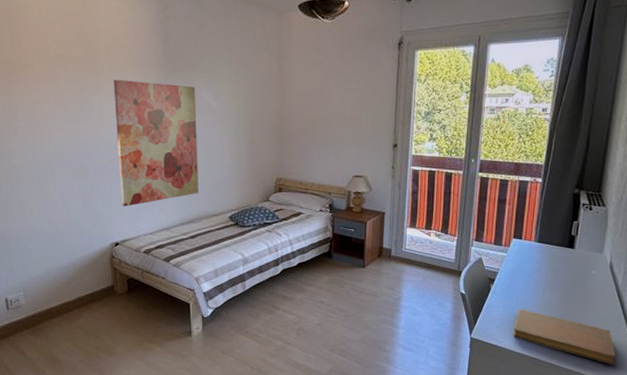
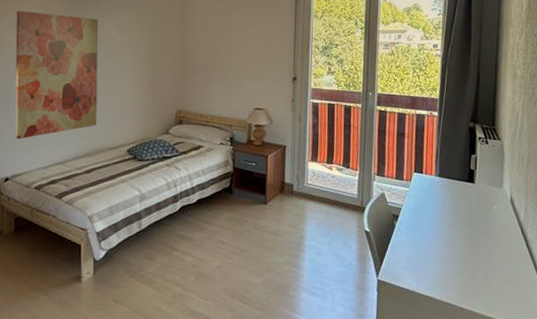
notebook: present [513,309,616,365] -> none [420,247,527,309]

